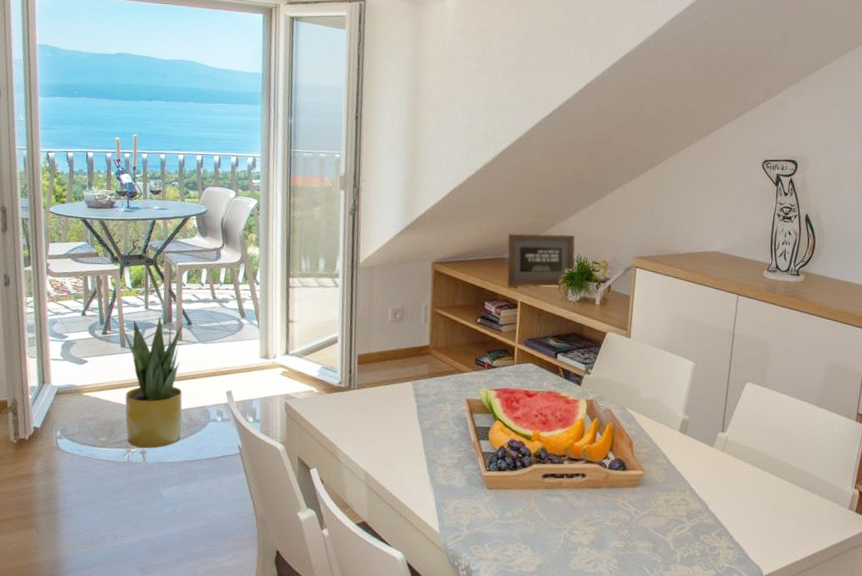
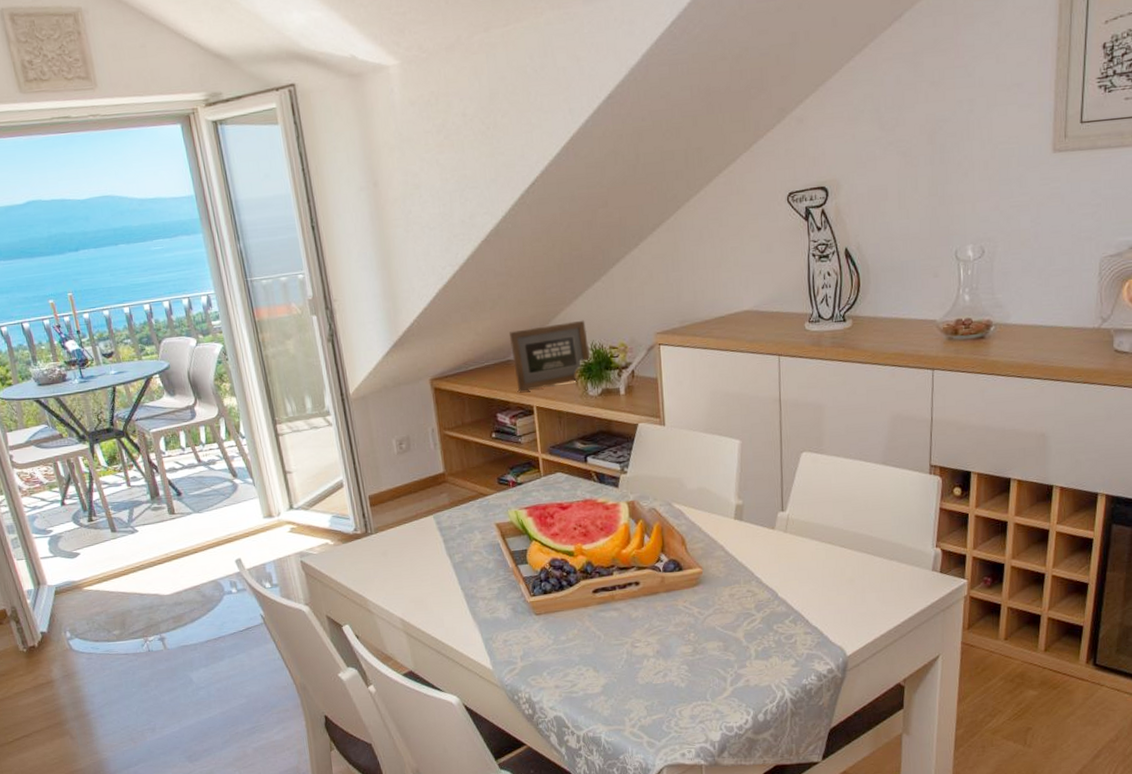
planter: present [120,317,185,448] -> none [105,491,197,635]

